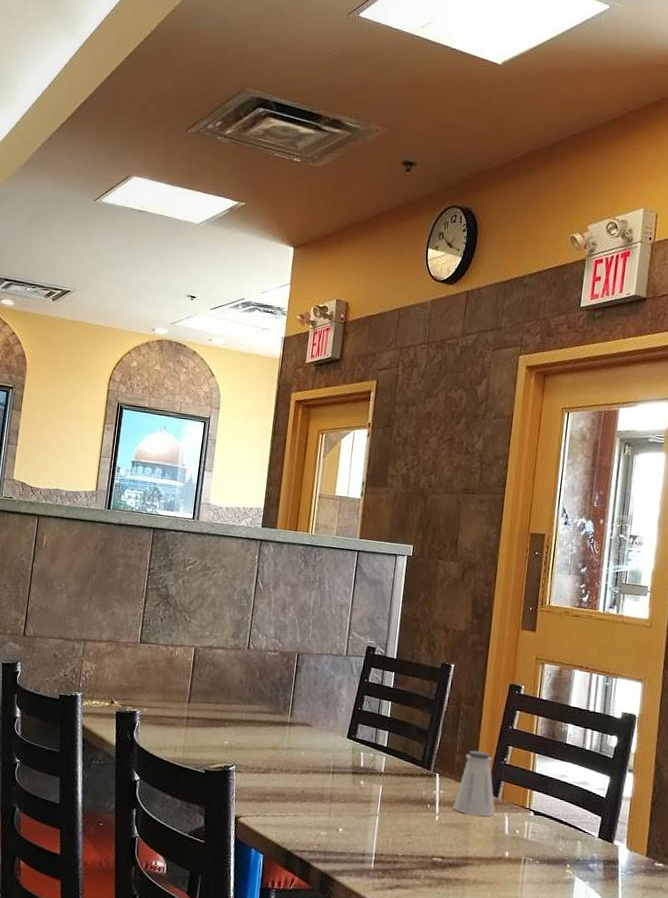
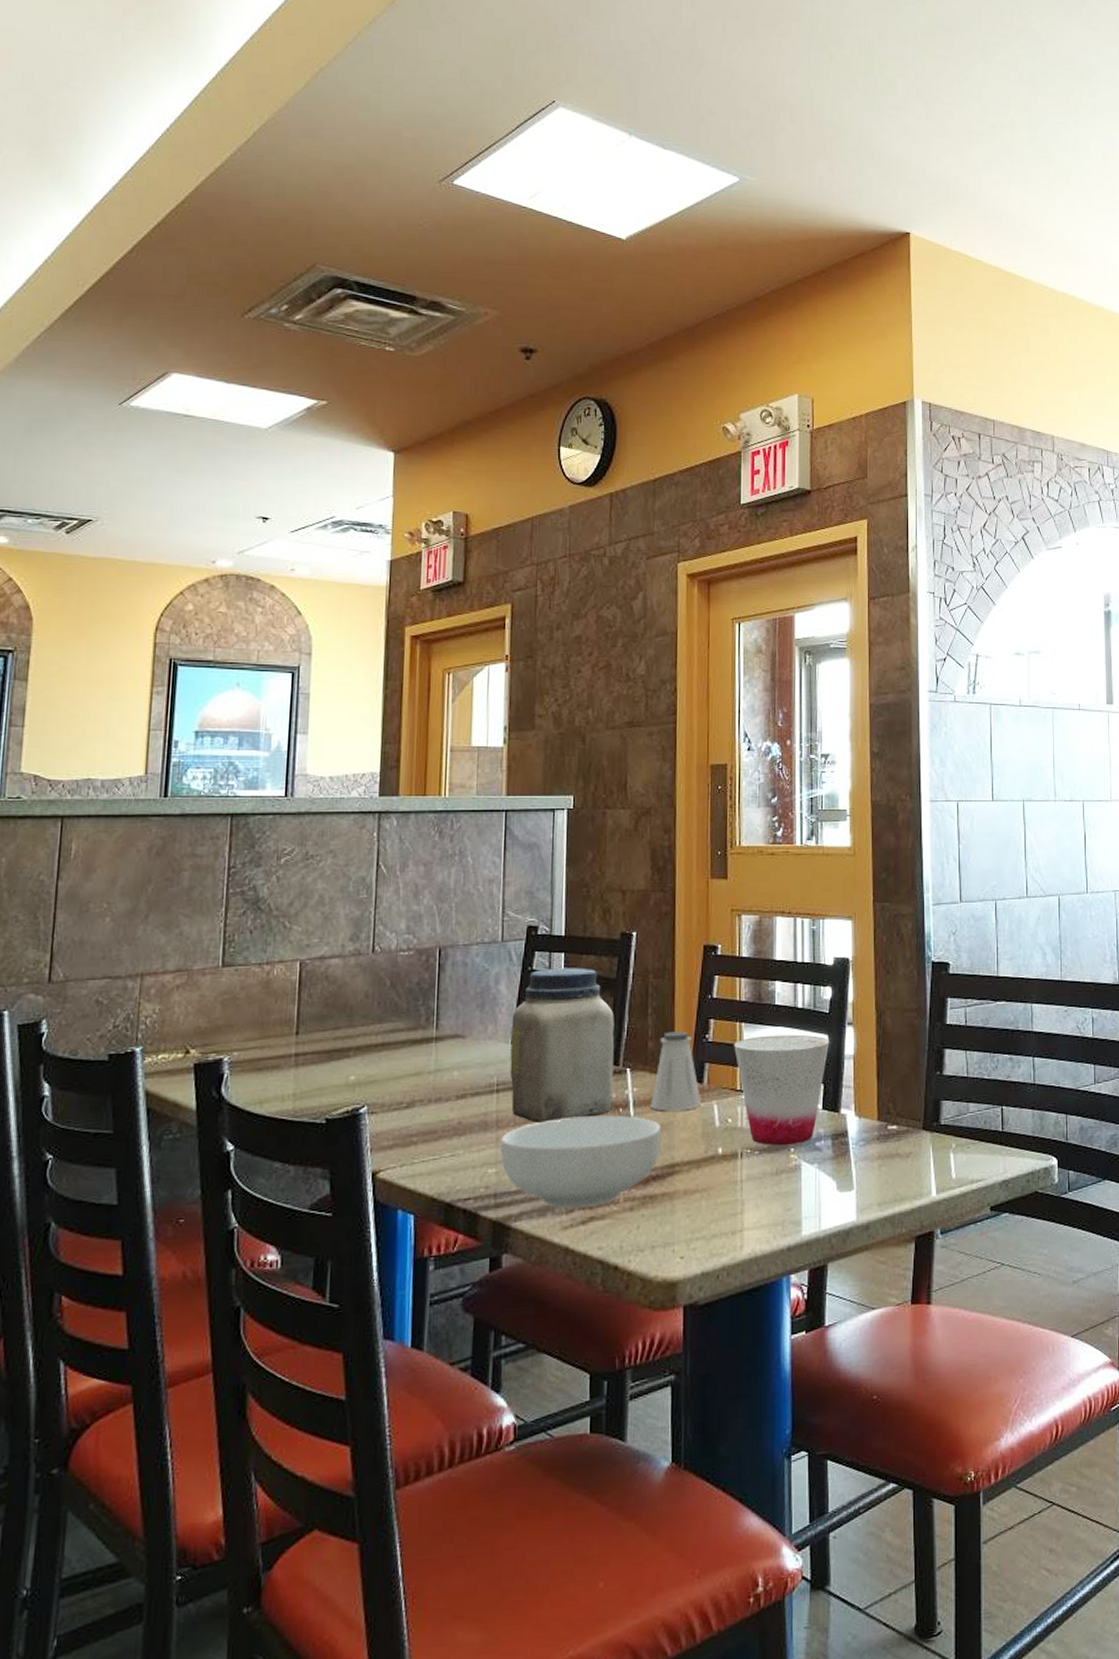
cereal bowl: none [331,803,460,878] -> present [501,1115,662,1208]
jar: none [342,683,430,807] -> present [510,967,614,1123]
cup: none [527,767,611,862] -> present [734,1034,830,1146]

